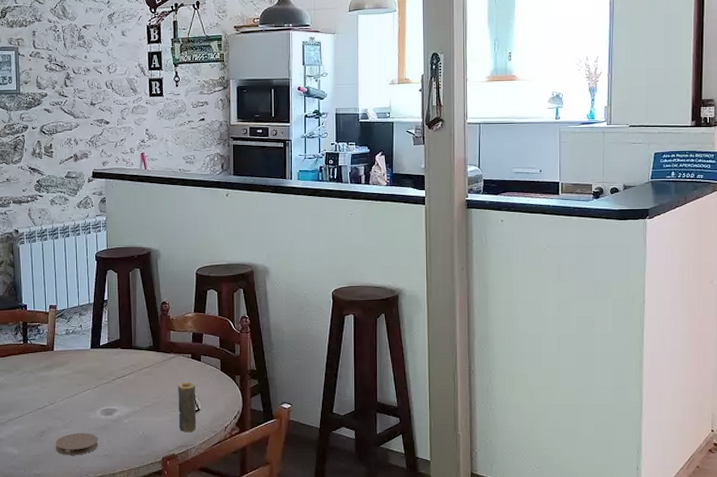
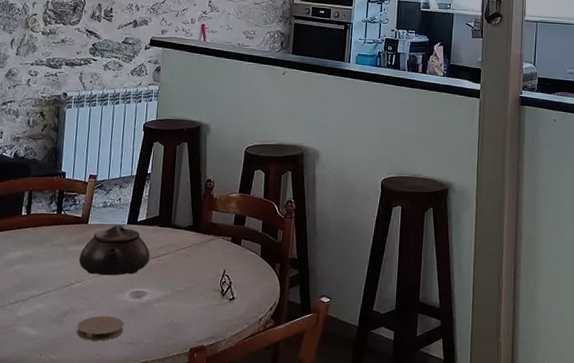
teapot: none [49,350,116,397] -> present [78,225,150,276]
candle: present [178,382,197,433] -> none [210,267,233,323]

